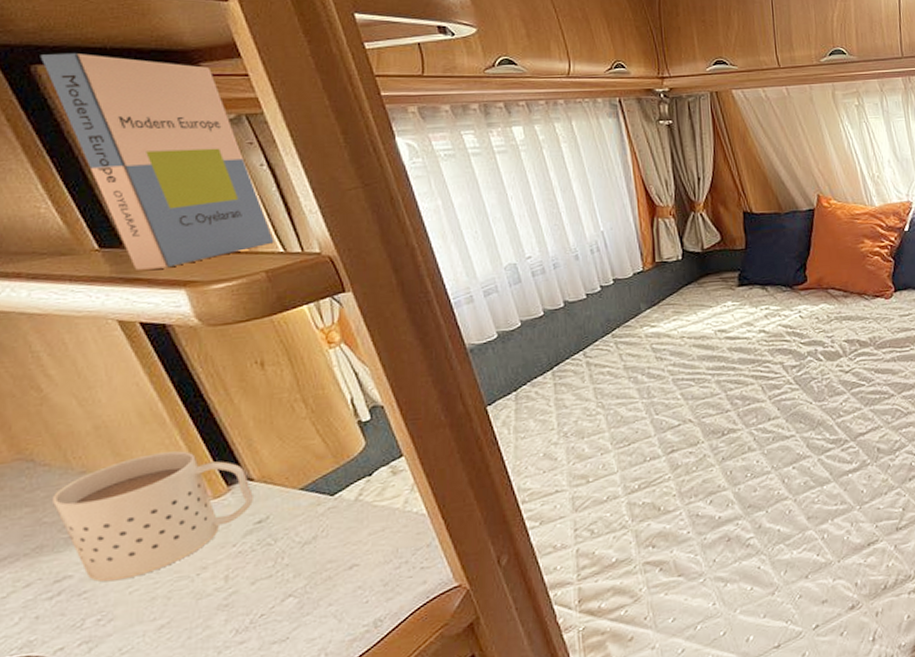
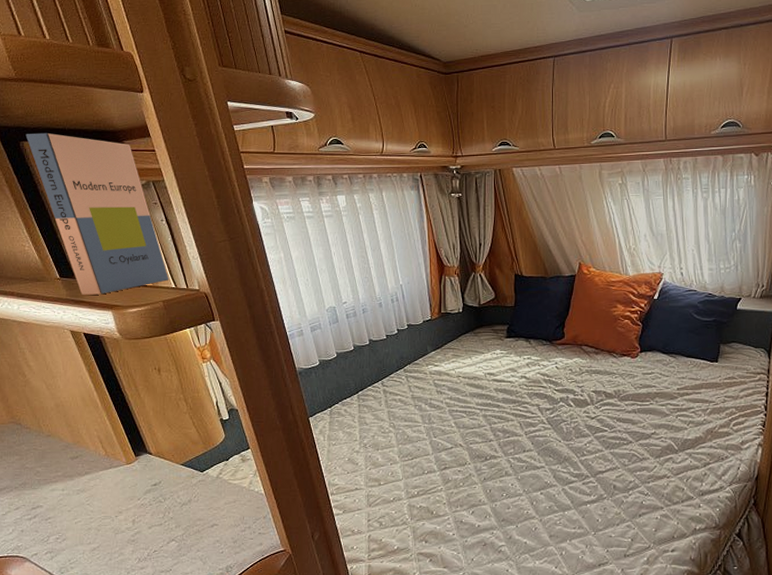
mug: present [51,450,253,583] -> none [31,428,151,513]

